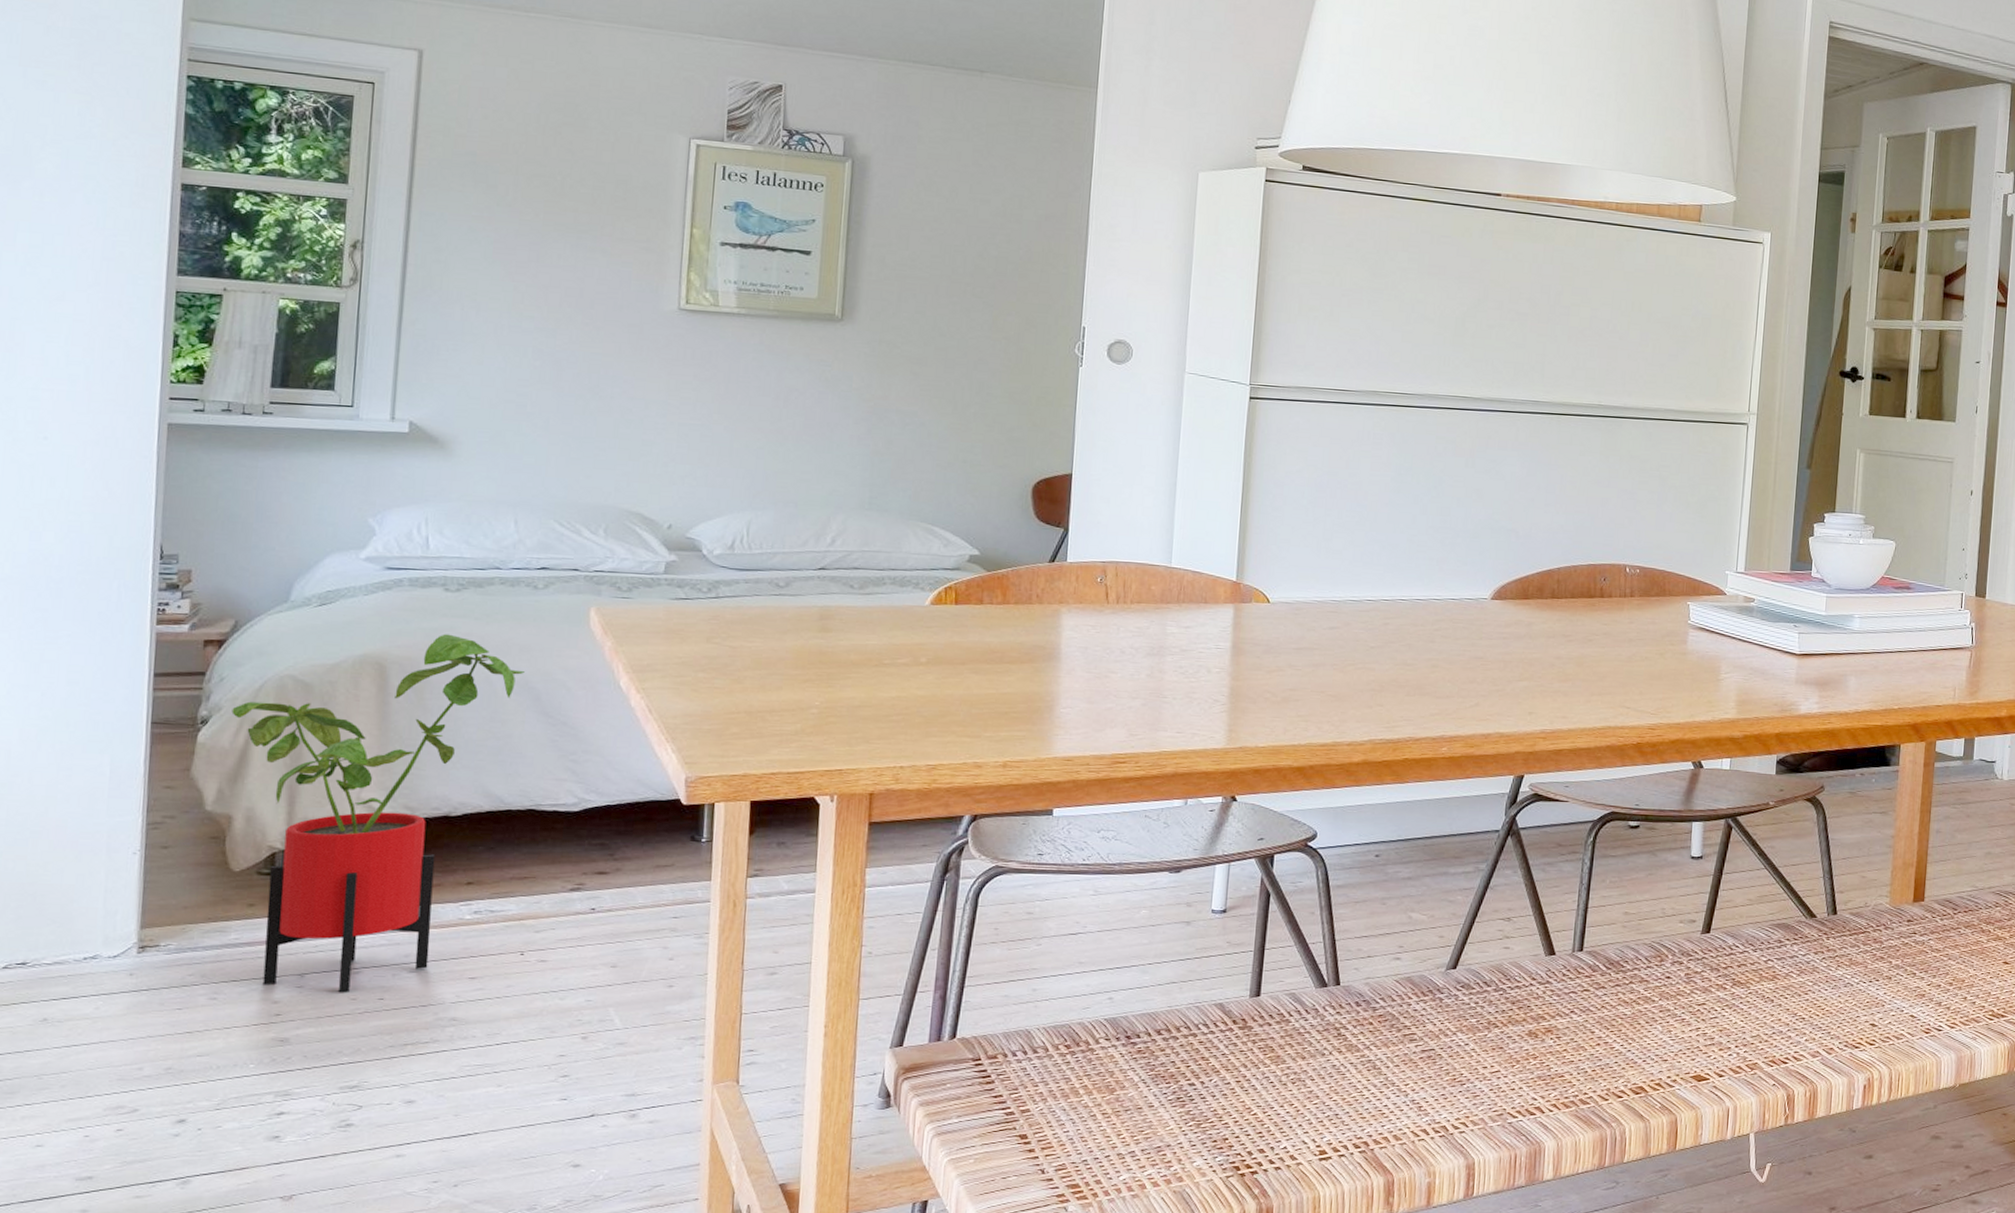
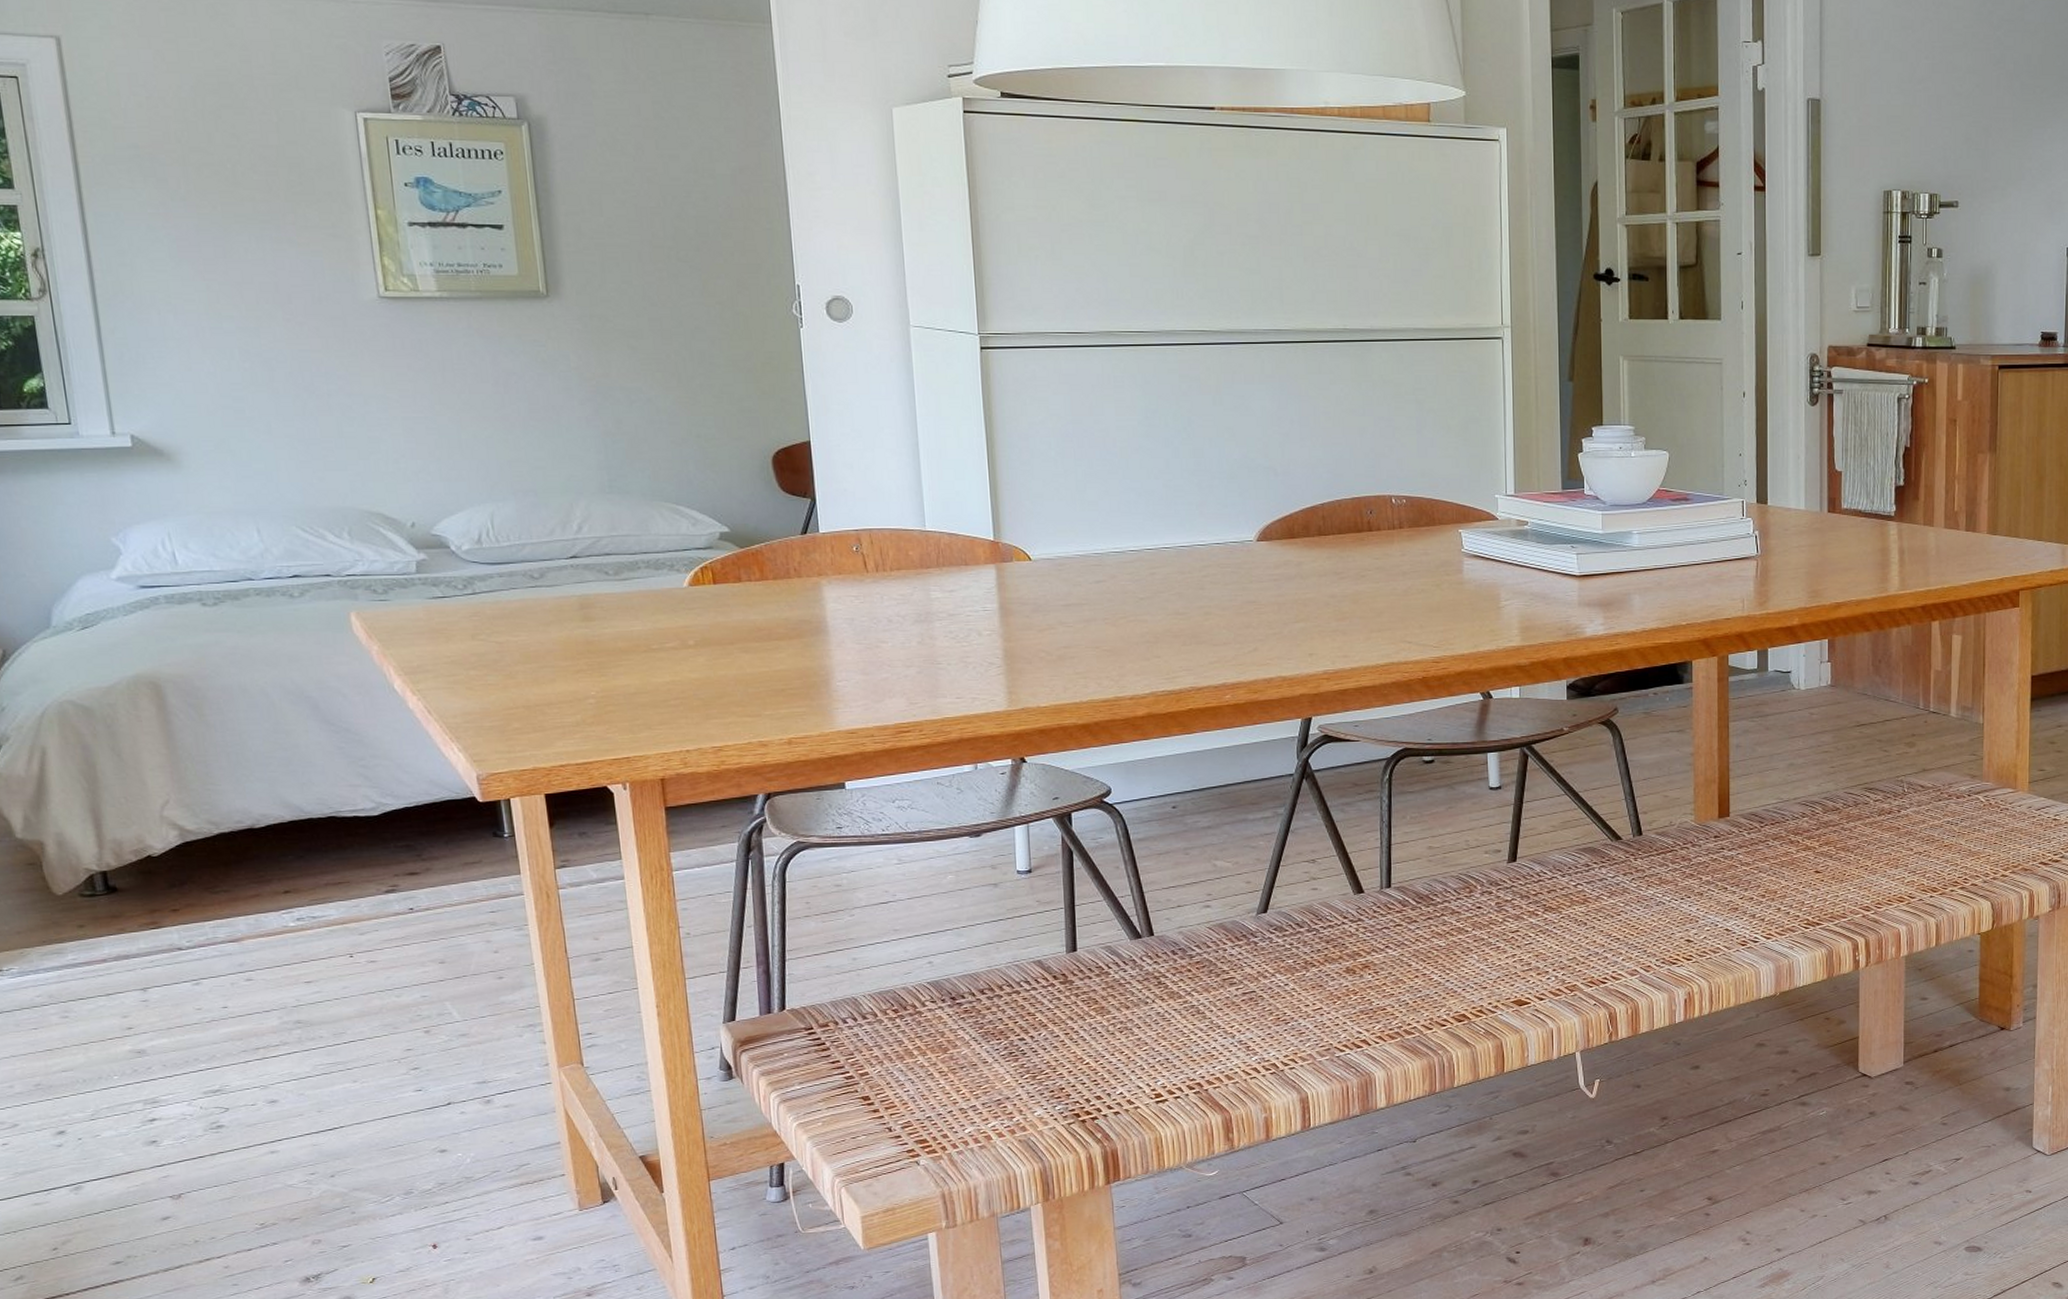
house plant: present [231,633,525,993] -> none [19,649,298,1004]

